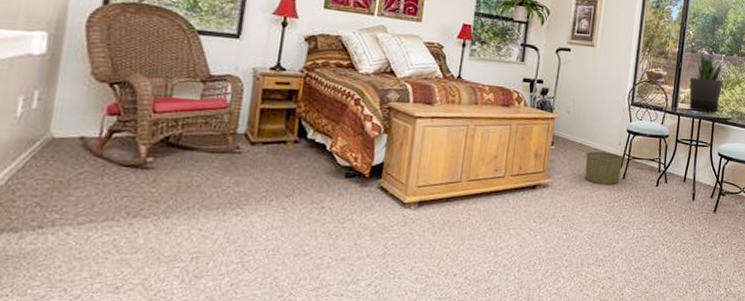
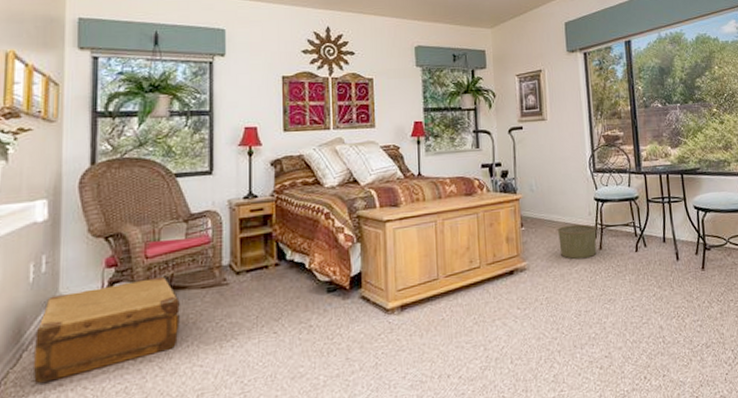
suitcase: none [10,134,186,222] -> present [34,277,180,383]
planter: present [689,49,724,113] -> none [647,103,684,167]

